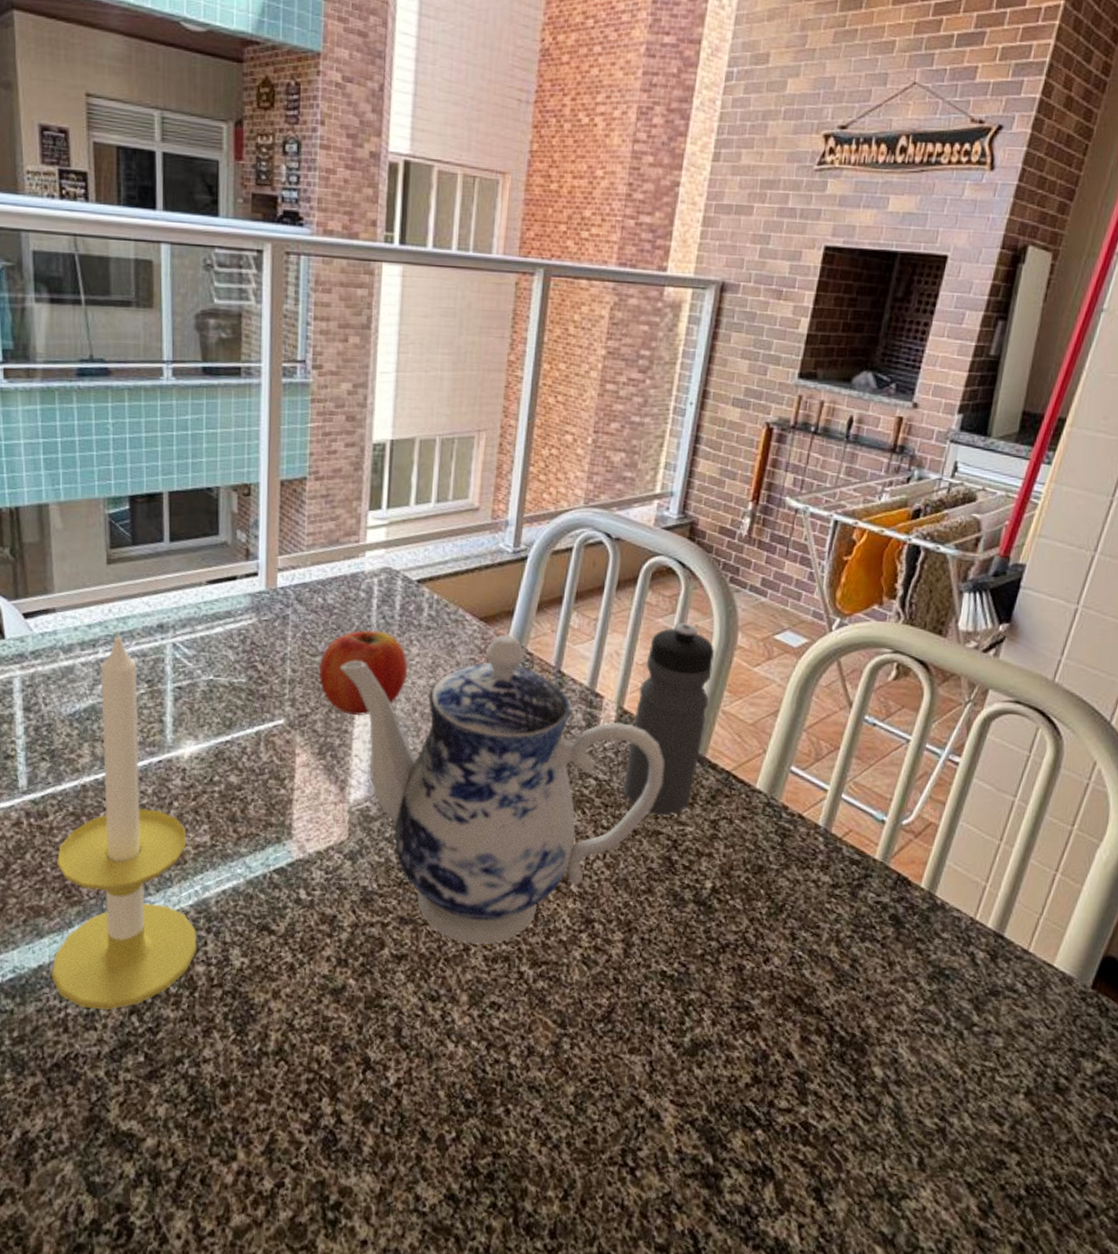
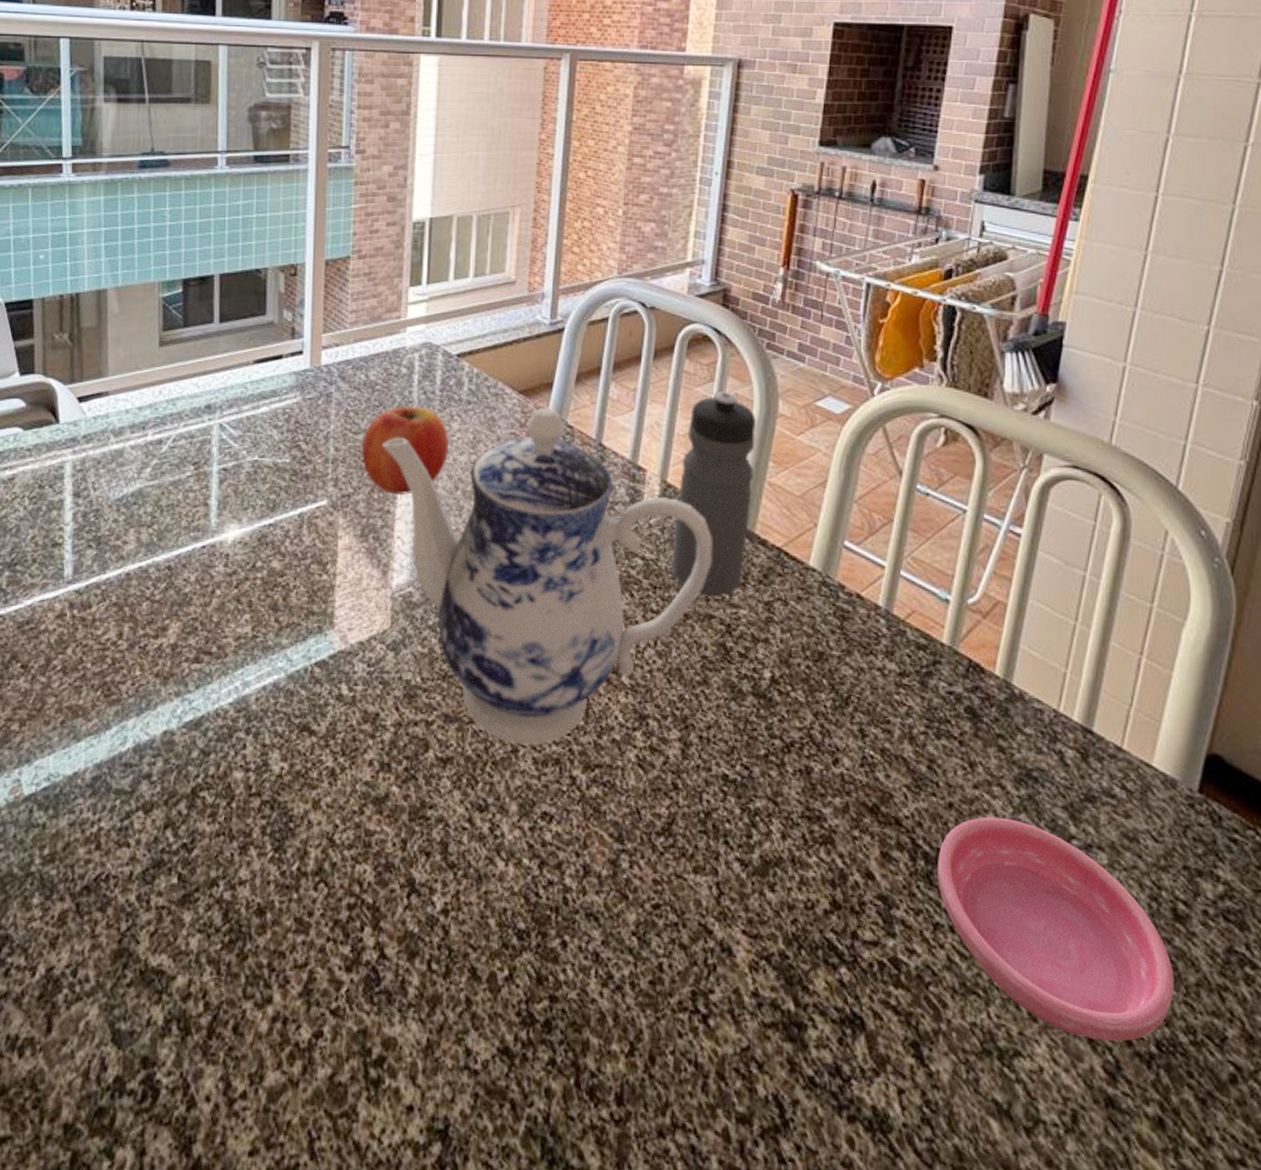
candle: present [51,630,197,1010] -> none [86,412,236,823]
saucer: none [850,1007,1049,1187] -> present [938,816,1174,1041]

